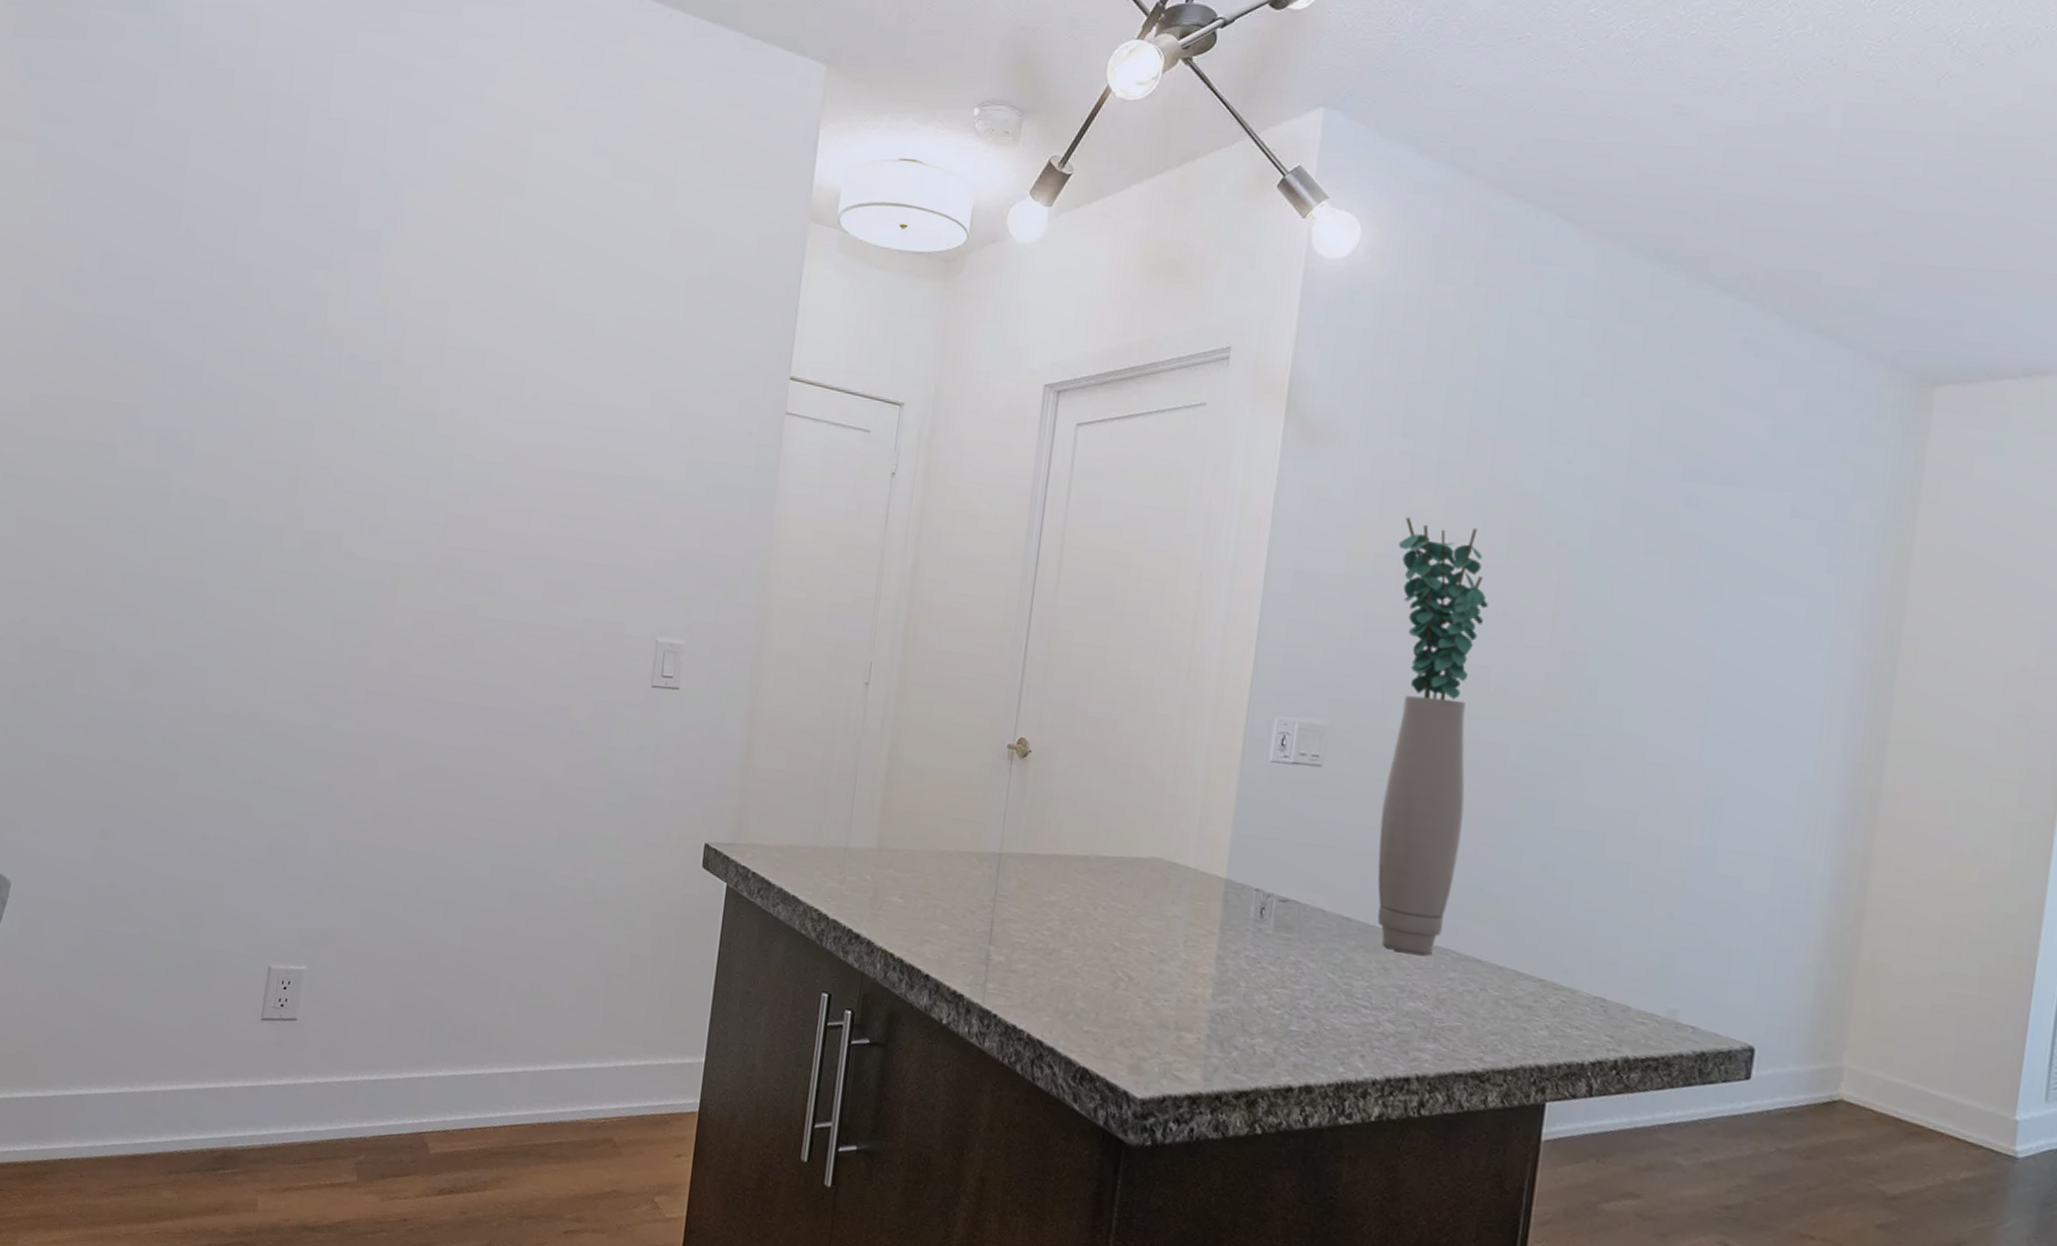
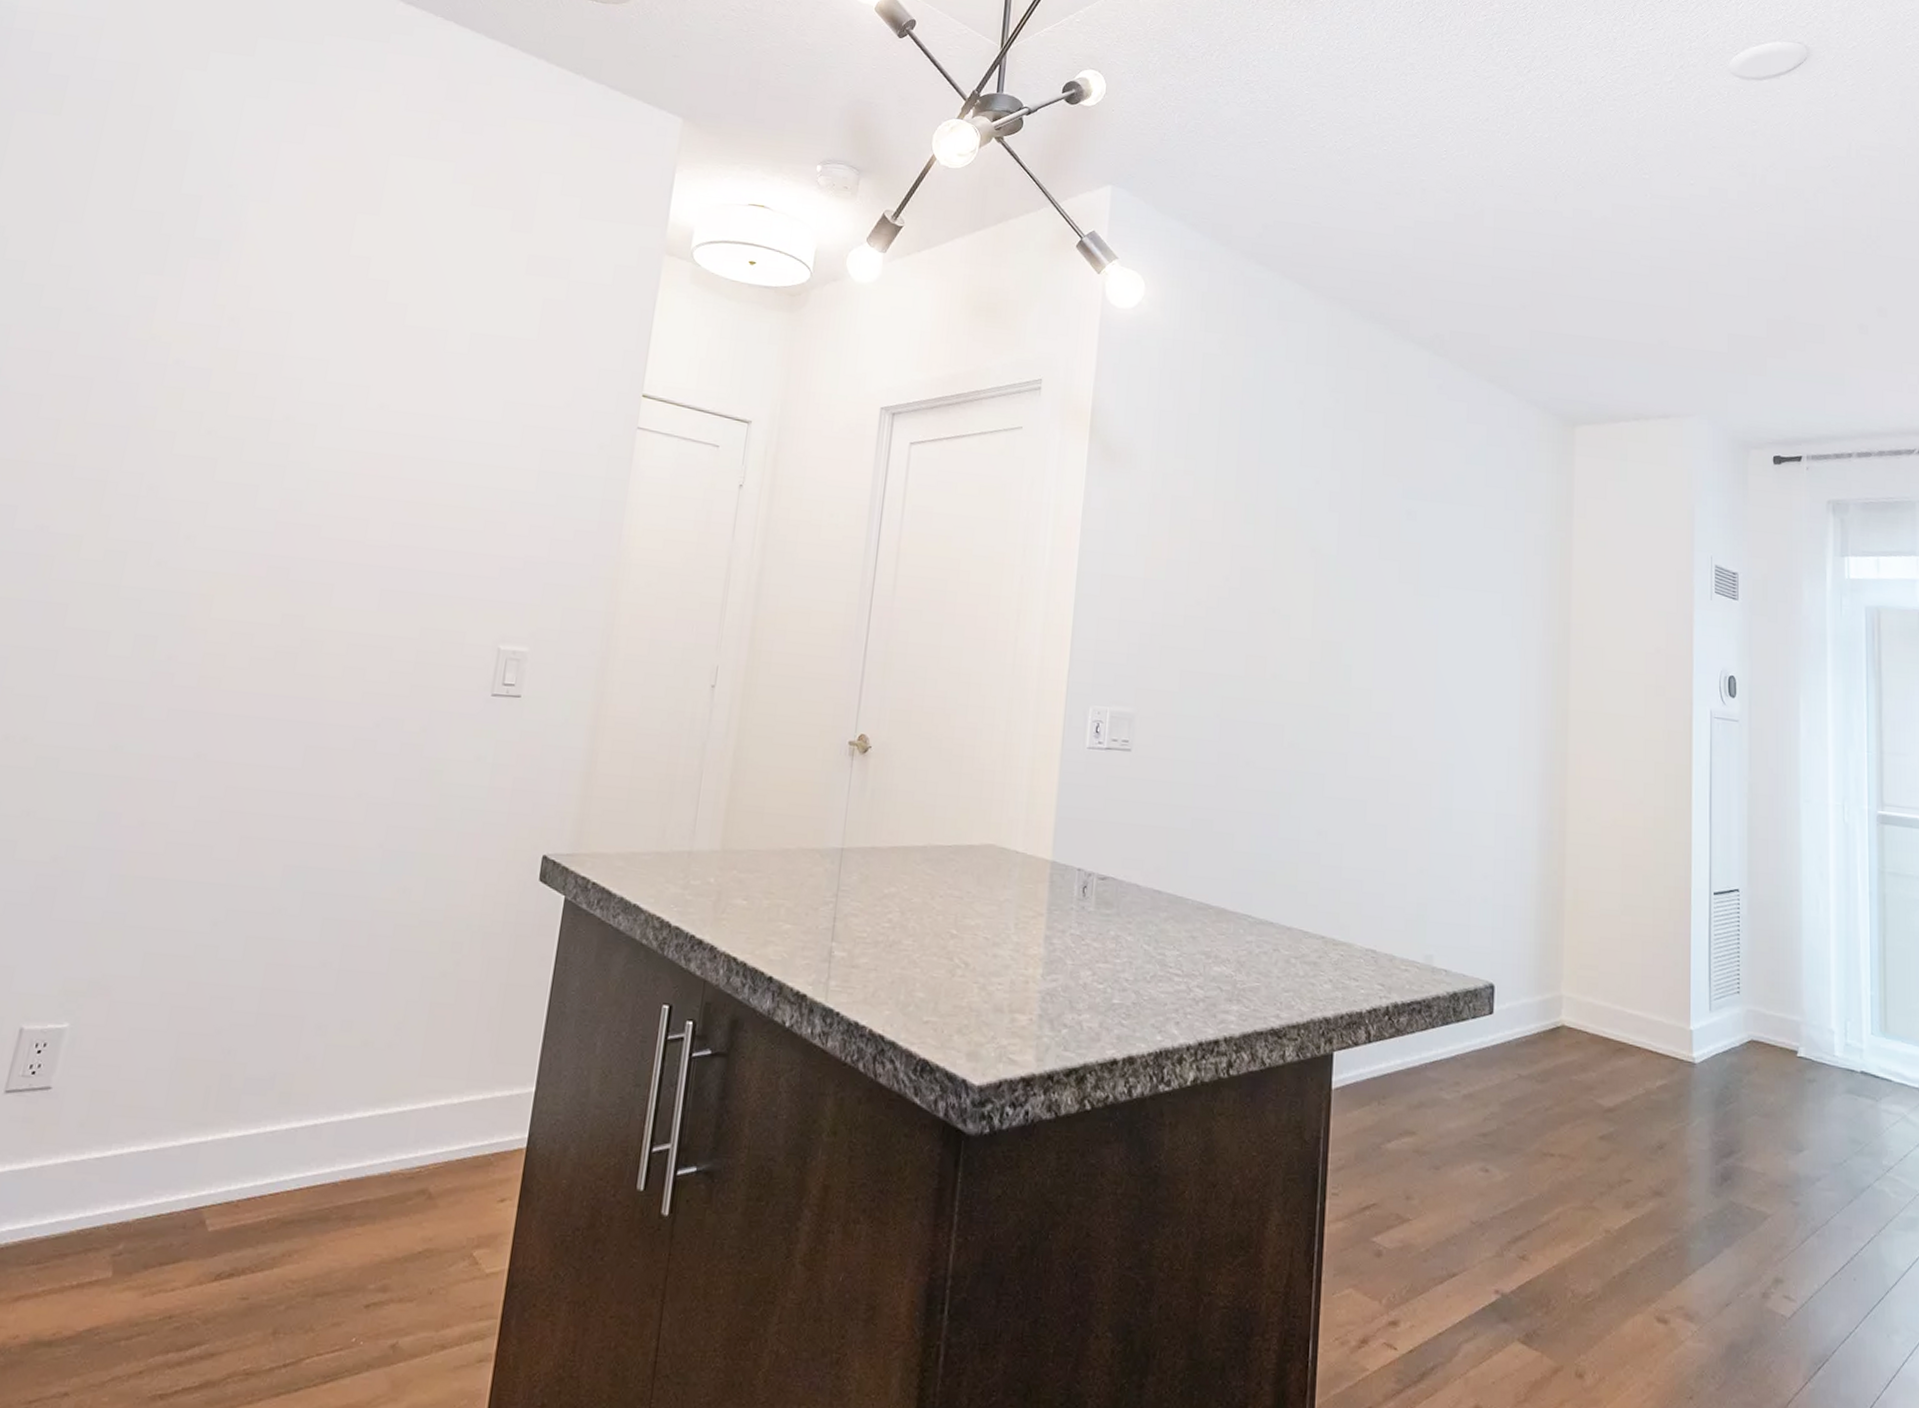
vase: present [1377,517,1488,956] -> none [1182,528,1261,922]

